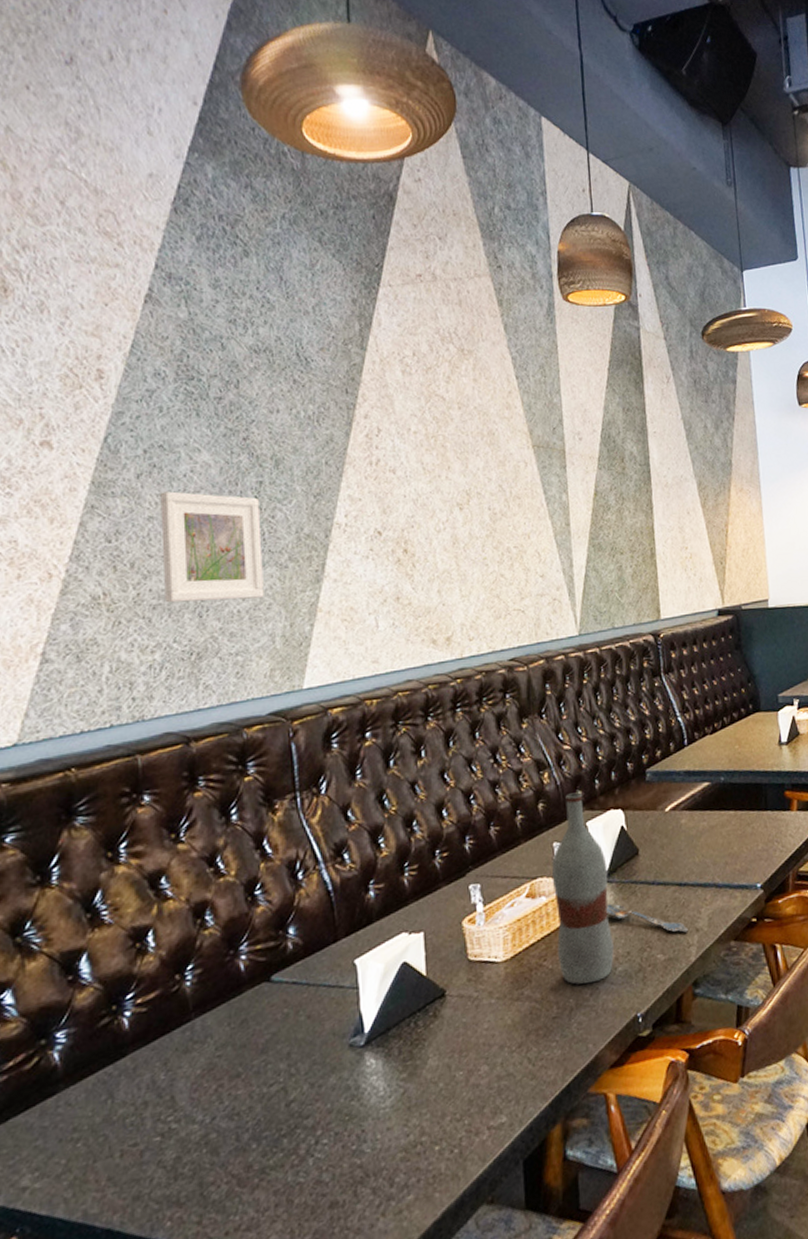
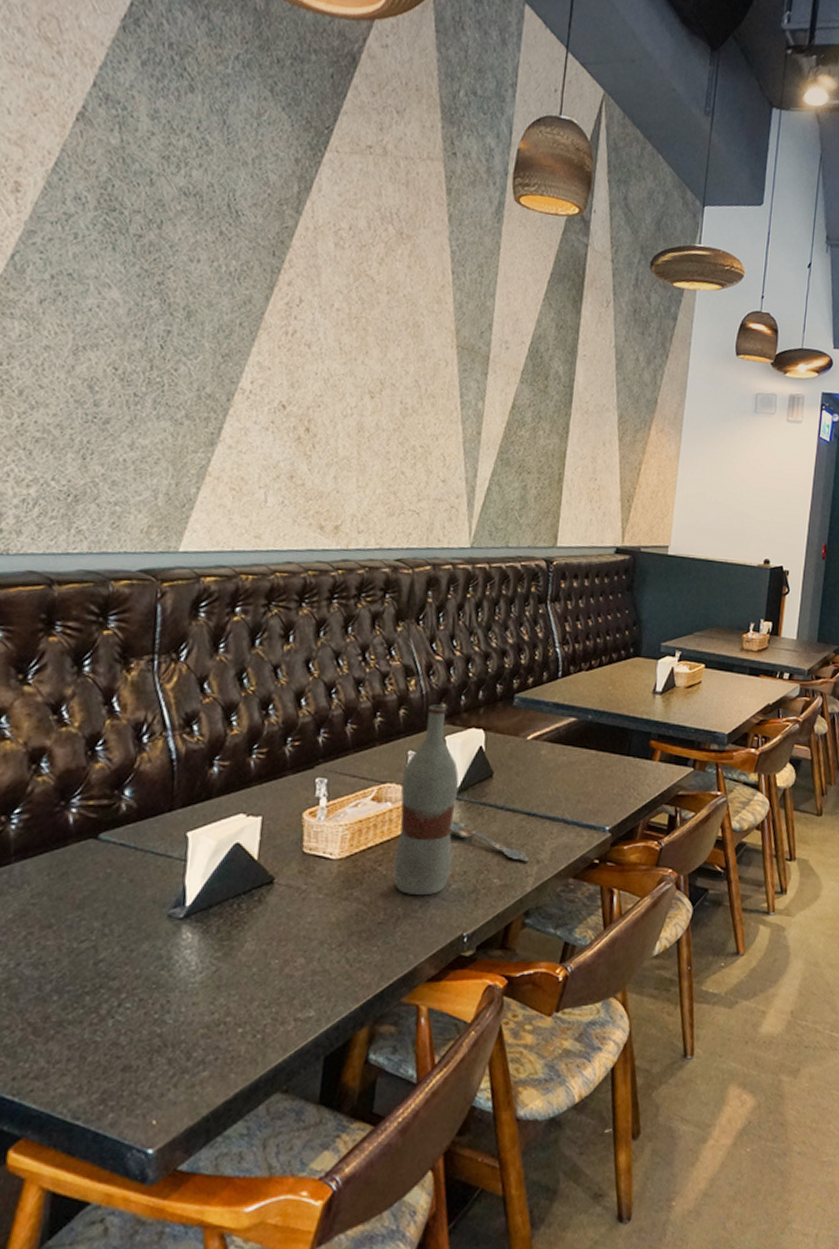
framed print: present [160,491,264,603] -> none [49,322,164,451]

